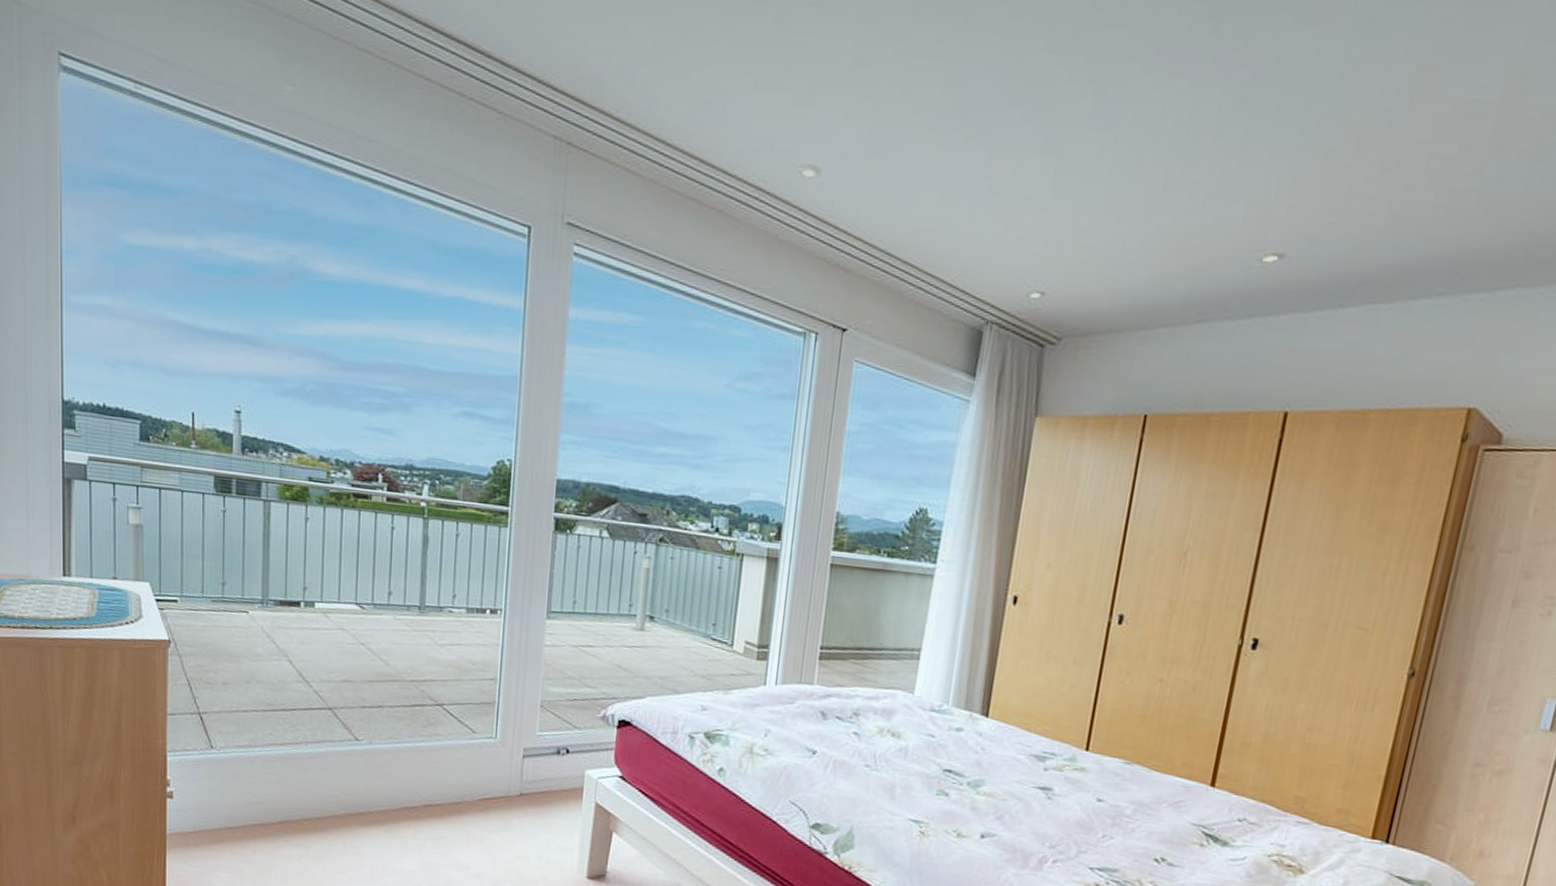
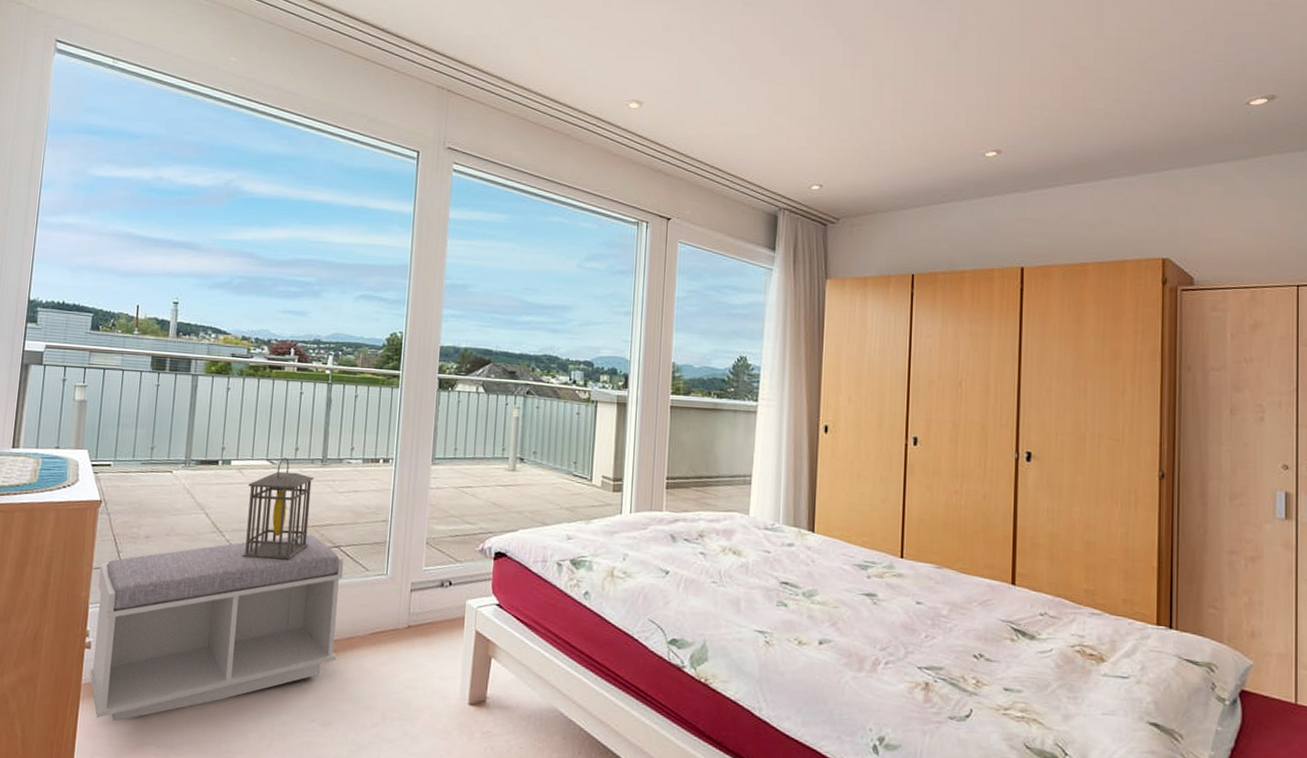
bench: none [174,689,448,874] -> present [89,534,344,722]
lantern: none [333,602,412,716] -> present [242,457,315,560]

